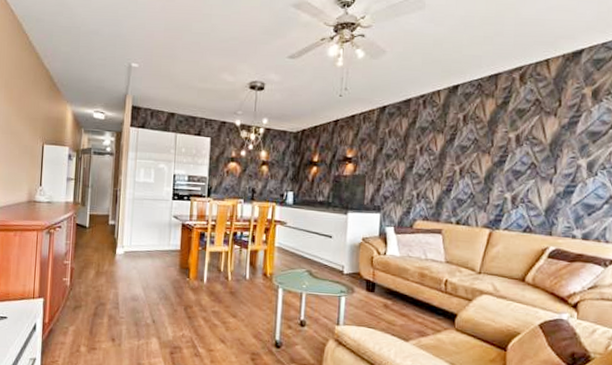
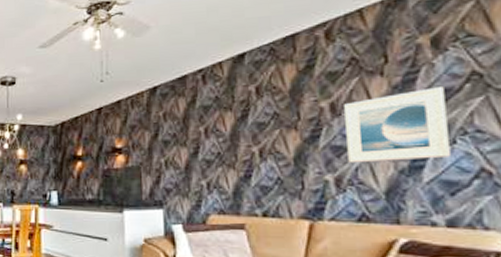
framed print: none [523,130,596,186] -> present [344,87,450,163]

